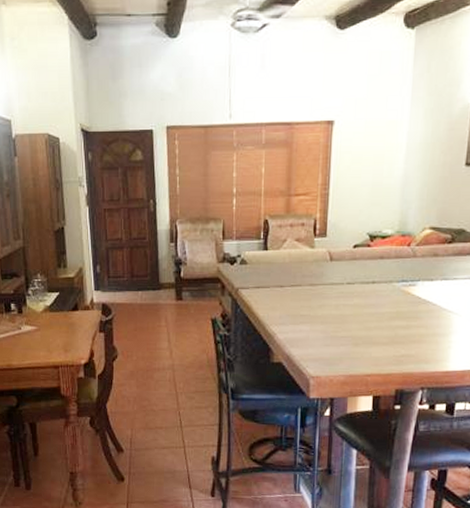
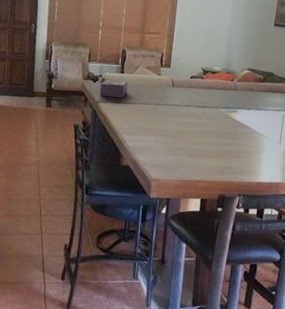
tissue box: none [239,258,274,282] -> present [99,79,128,99]

